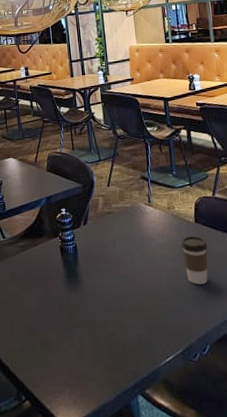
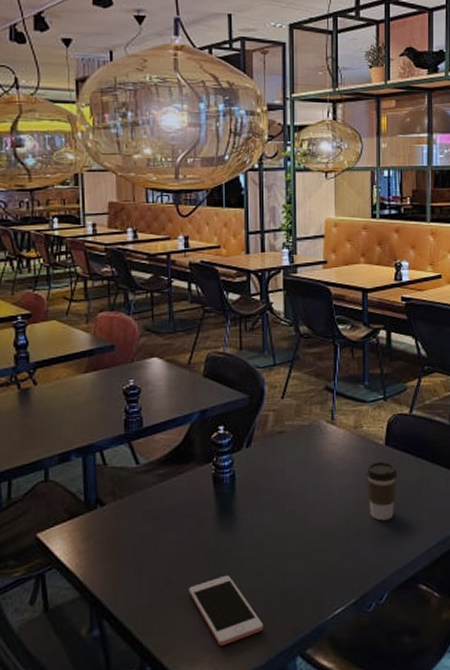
cell phone: none [49,326,110,383] -> present [189,575,264,646]

